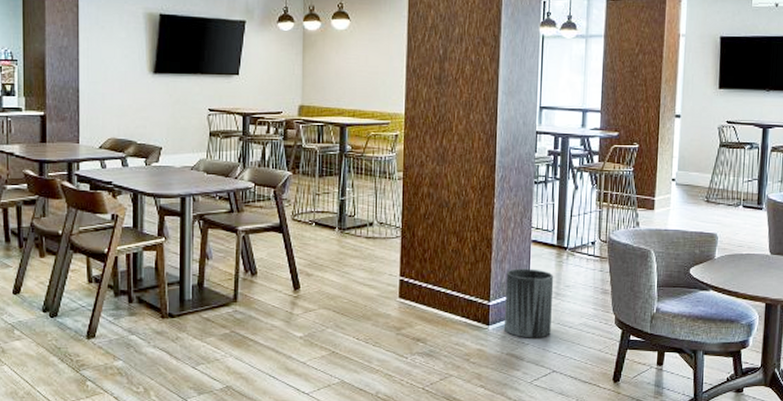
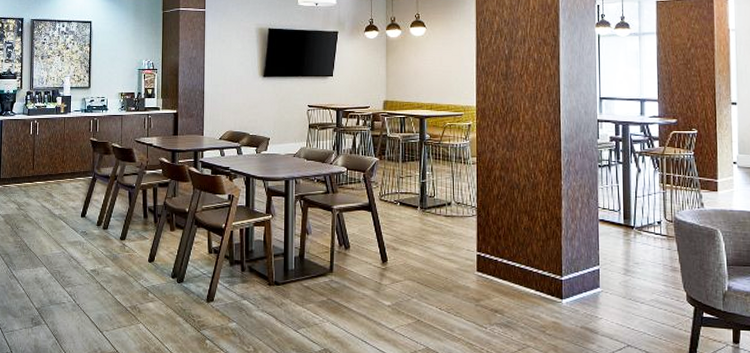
trash can: present [503,268,554,338] -> none [576,246,624,313]

